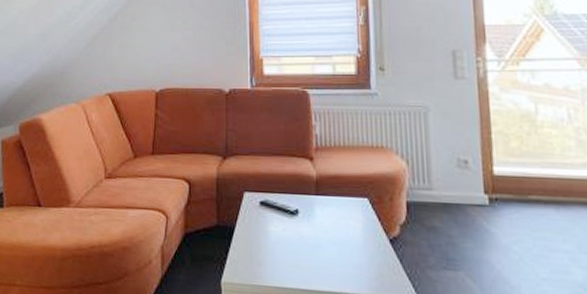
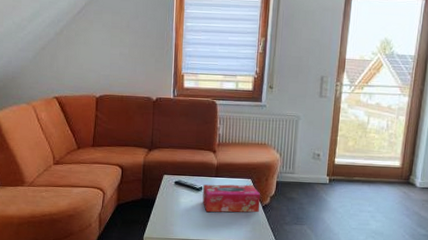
tissue box: none [300,205,387,249] -> present [202,184,261,213]

